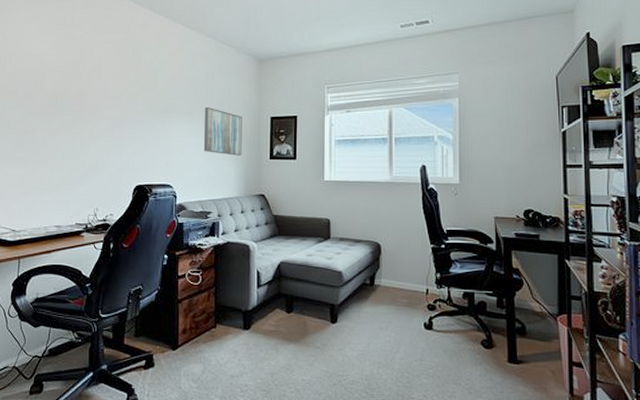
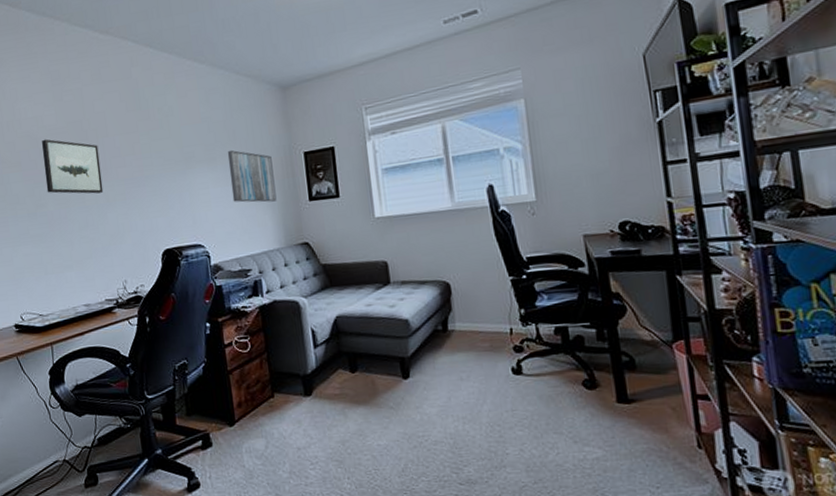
wall art: none [37,74,90,128] -> present [41,139,104,194]

